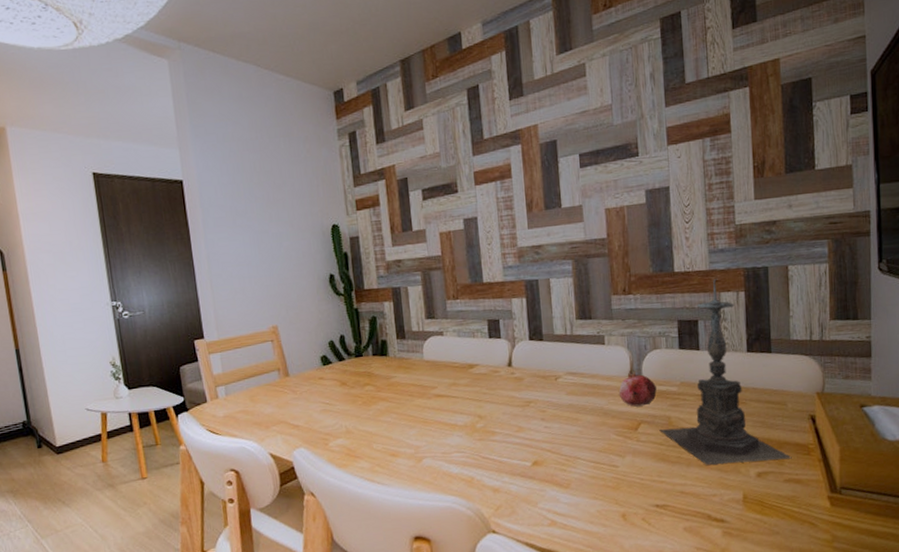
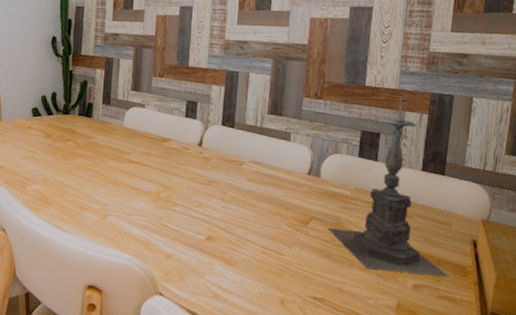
fruit: present [618,369,657,407] -> none [295,168,332,204]

